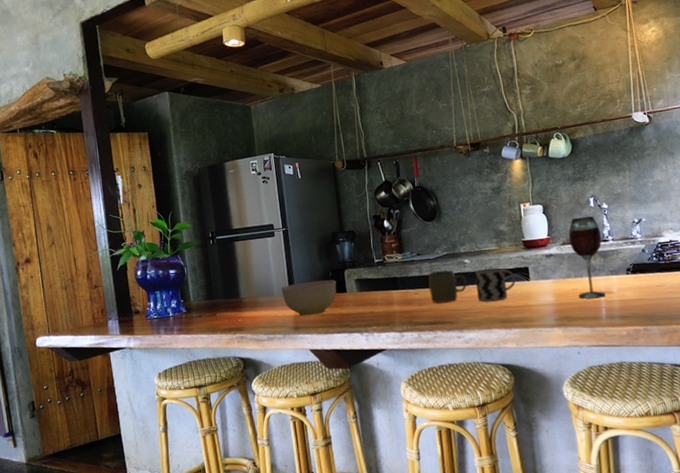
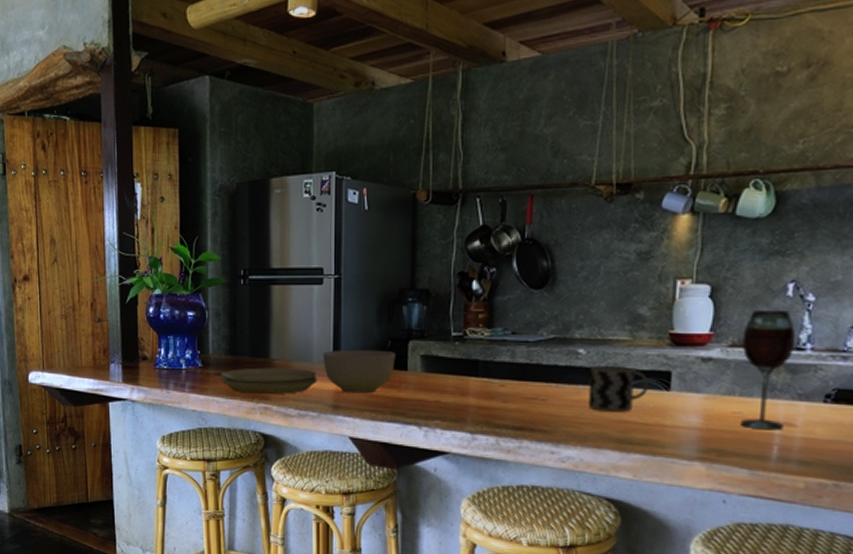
plate: none [202,302,280,329] -> present [220,367,318,395]
mug: present [428,270,467,304] -> none [521,360,577,404]

